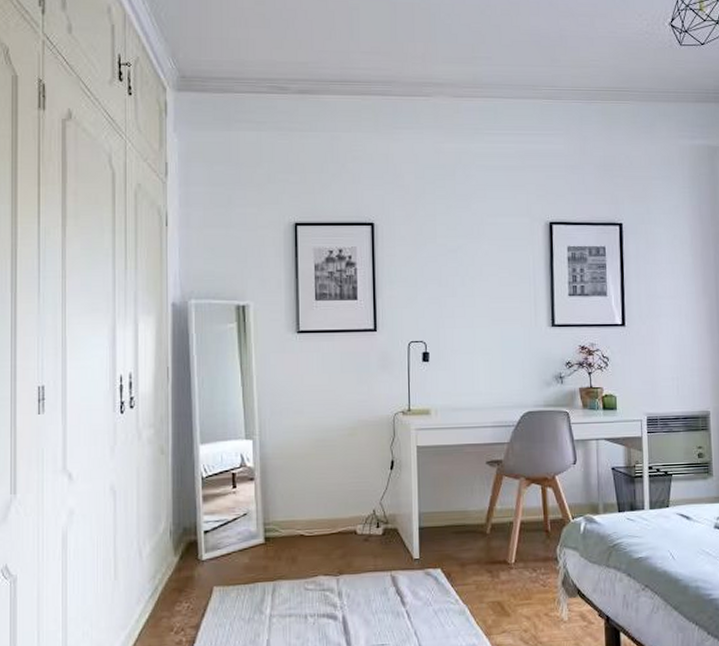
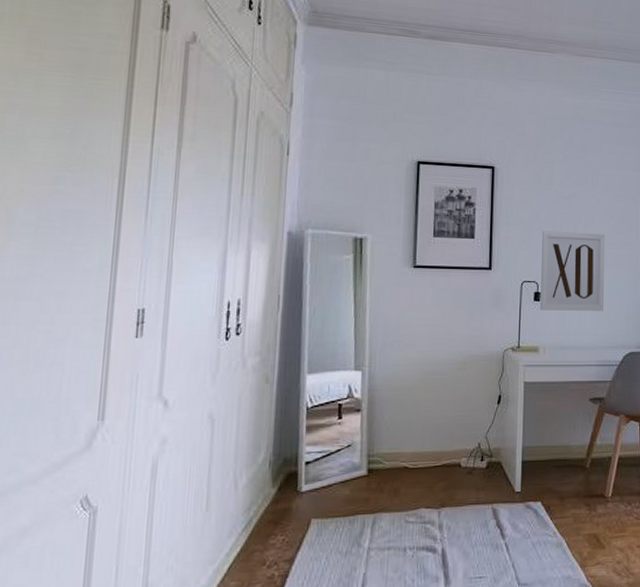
wall art: none [428,287,497,371] -> present [541,231,606,311]

